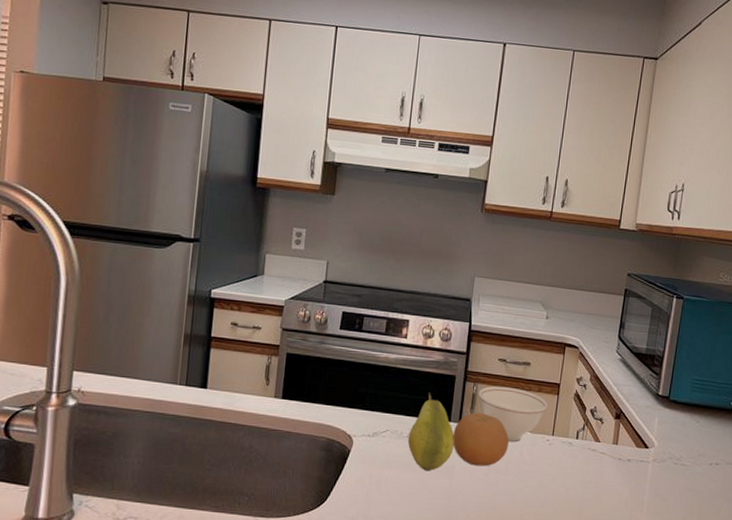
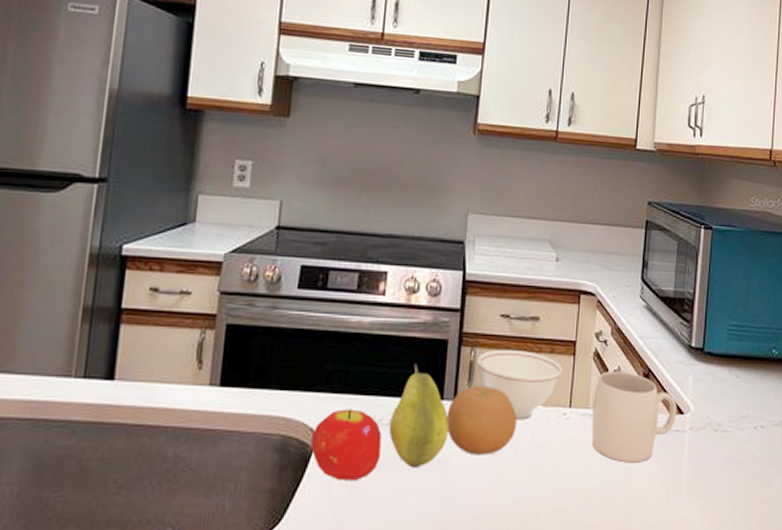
fruit: none [349,422,402,476] -> present [311,409,382,480]
mug: none [569,410,644,484] -> present [591,371,678,463]

